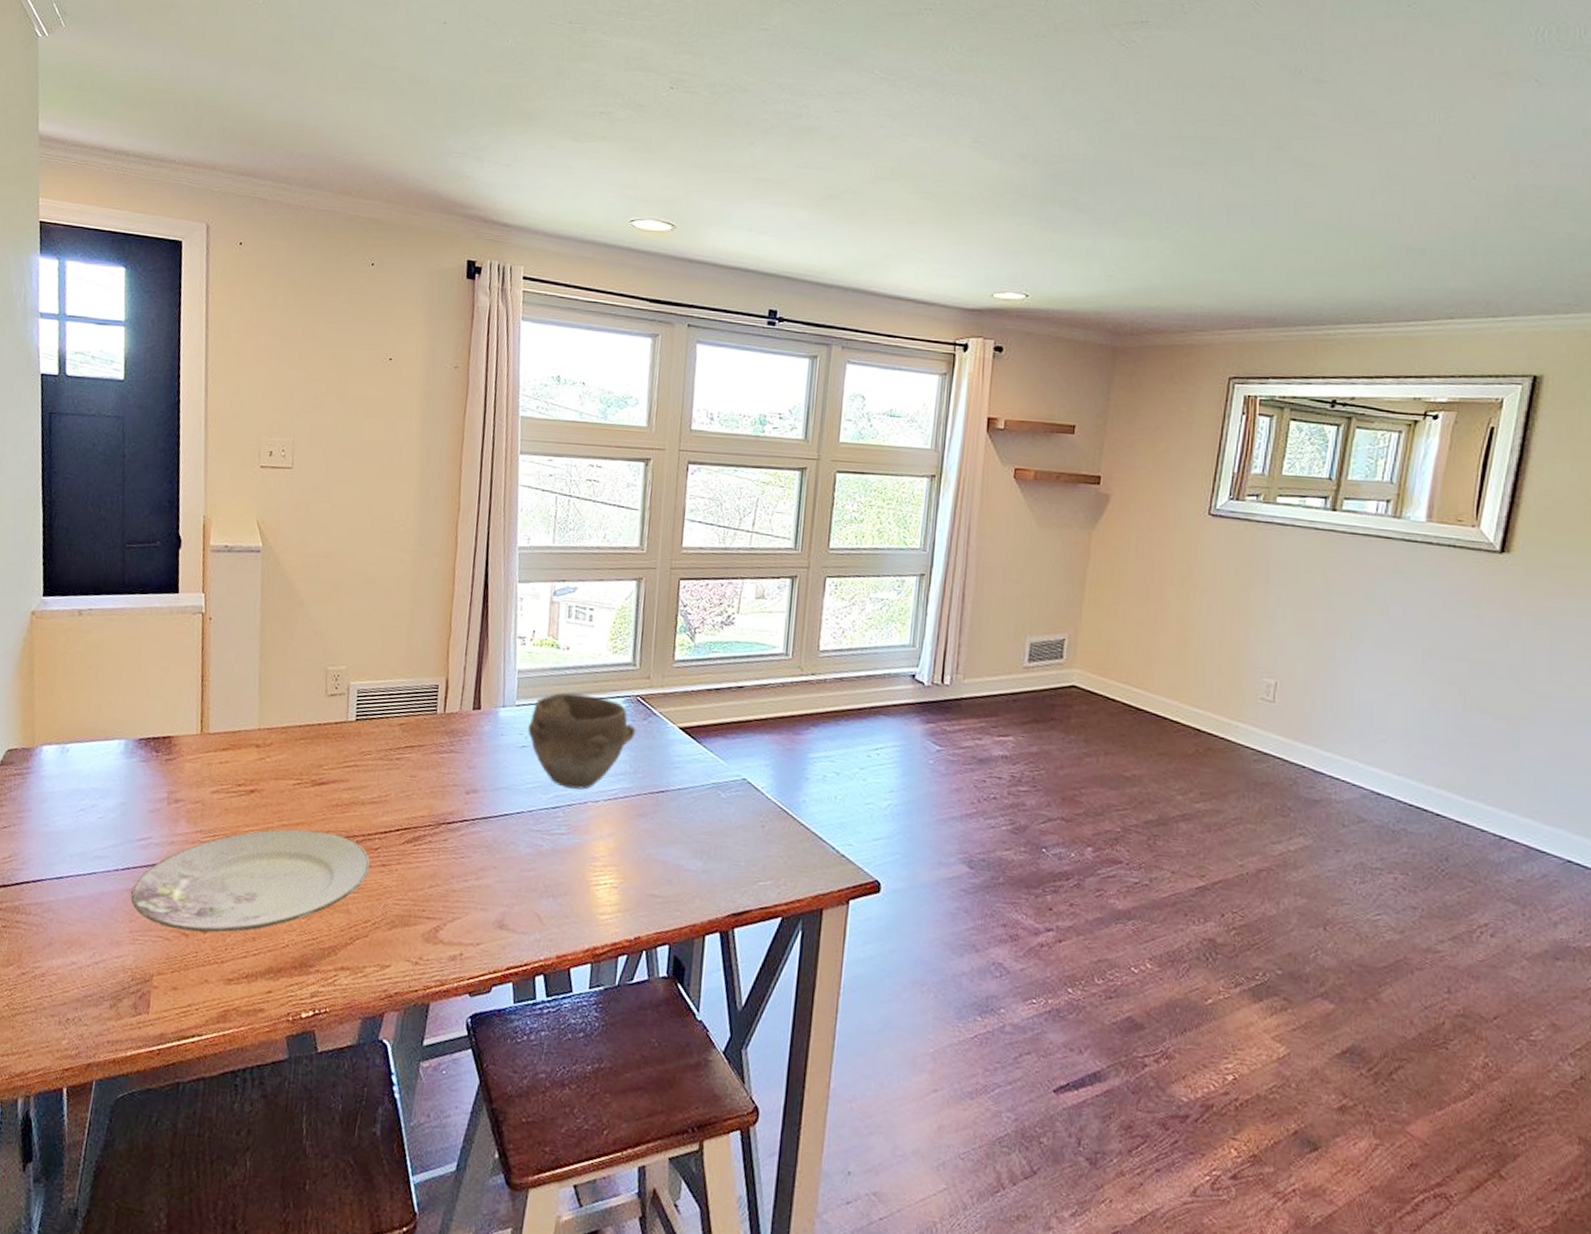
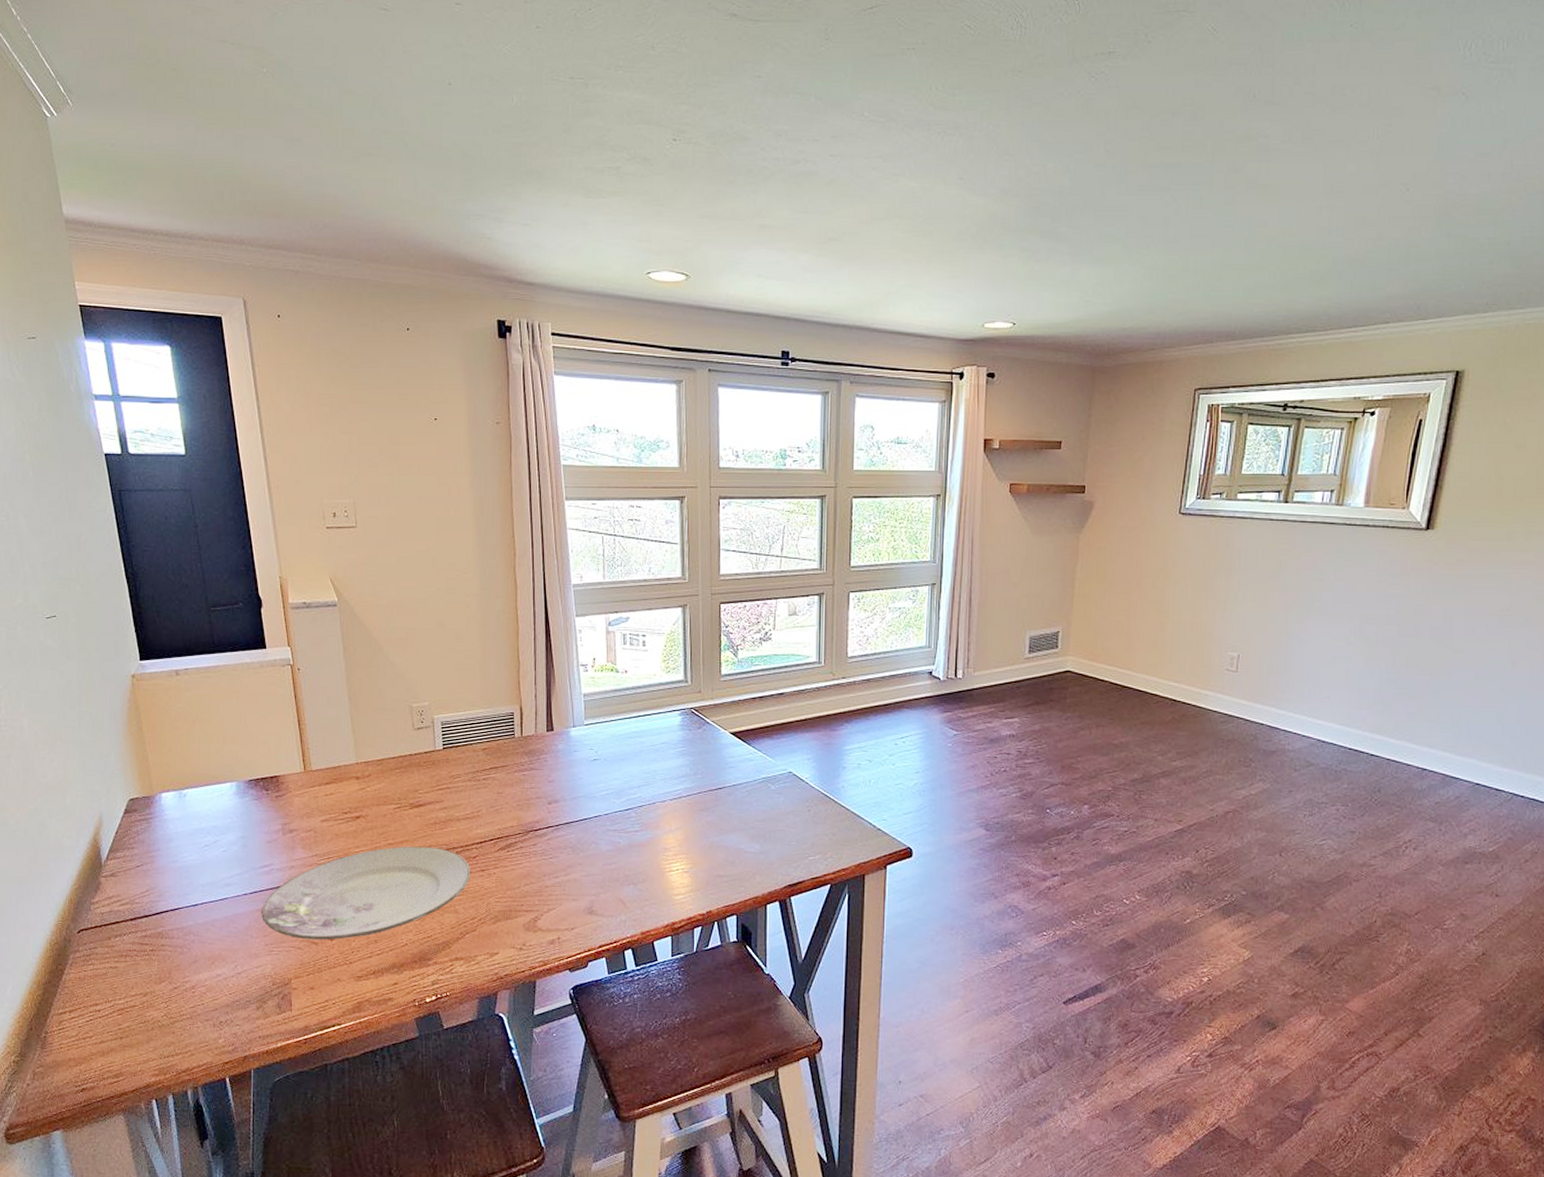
bowl: present [528,692,636,790] -> none [598,710,693,792]

